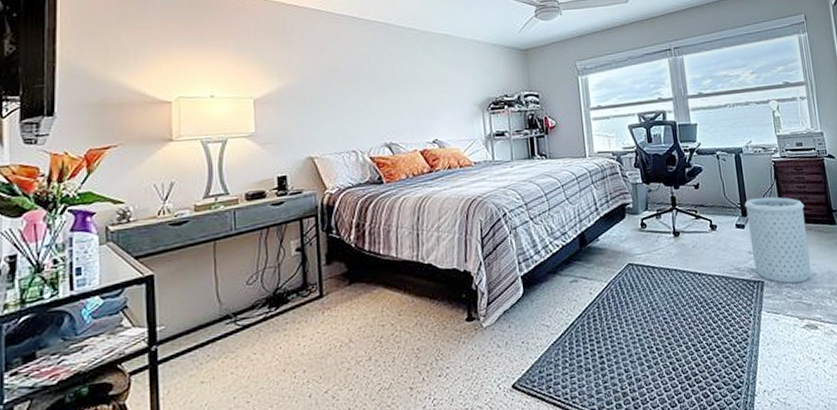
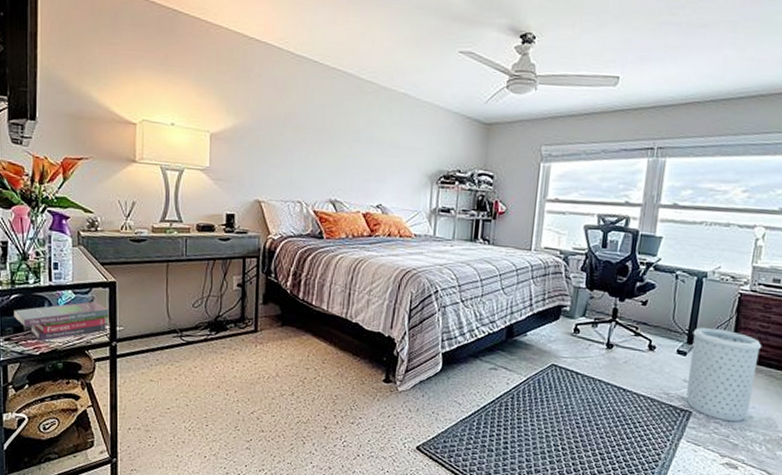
books: none [23,303,147,367] -> present [14,301,109,342]

